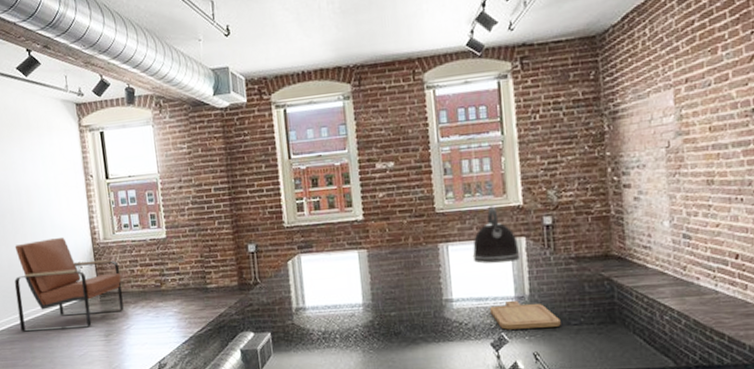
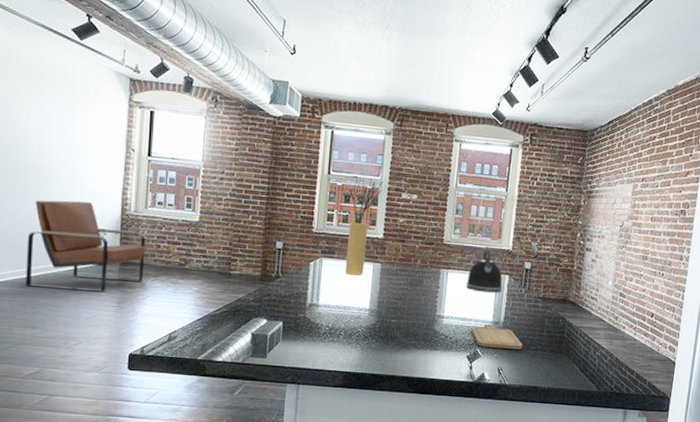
vase: none [314,154,352,270] -> present [345,179,384,277]

